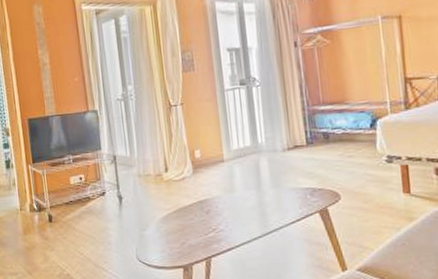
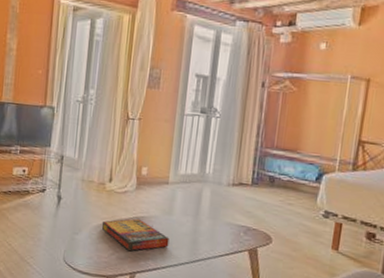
game compilation box: none [167,202,238,237] -> present [101,218,169,252]

